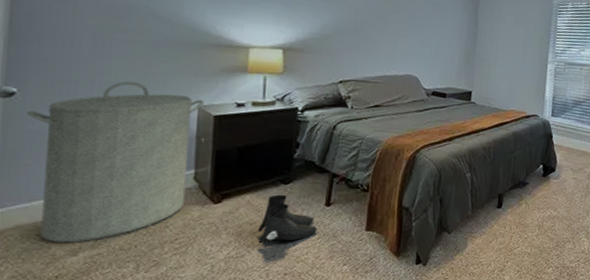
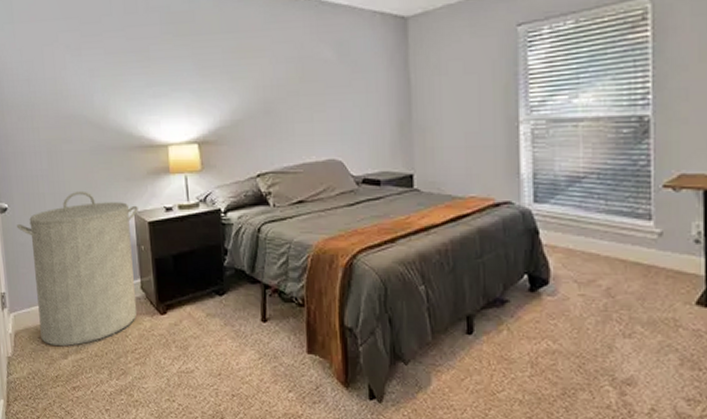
boots: present [257,194,319,244] -> none [201,306,258,360]

